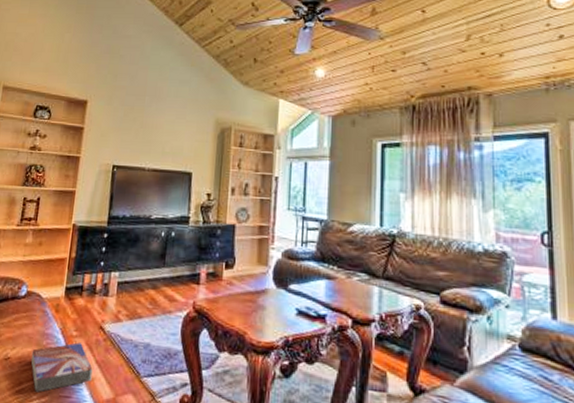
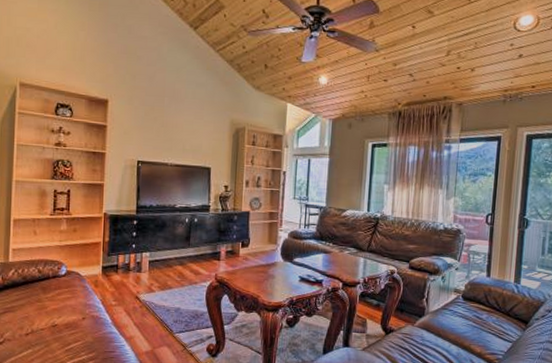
textbook: present [30,342,93,393] -> none [76,310,132,350]

